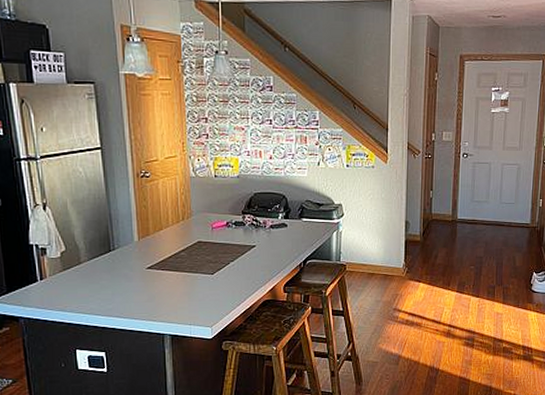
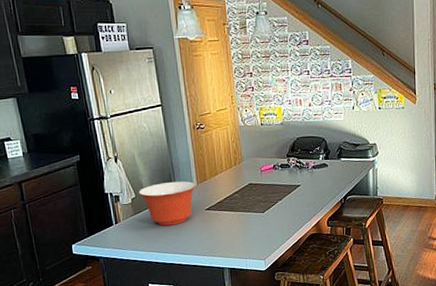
mixing bowl: none [70,235,137,285] -> present [139,181,196,226]

